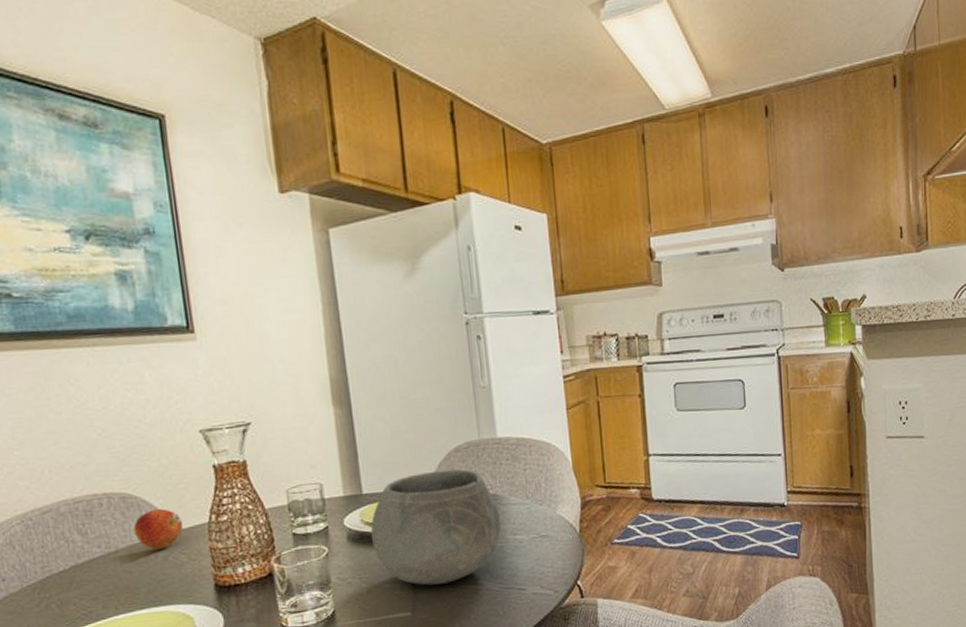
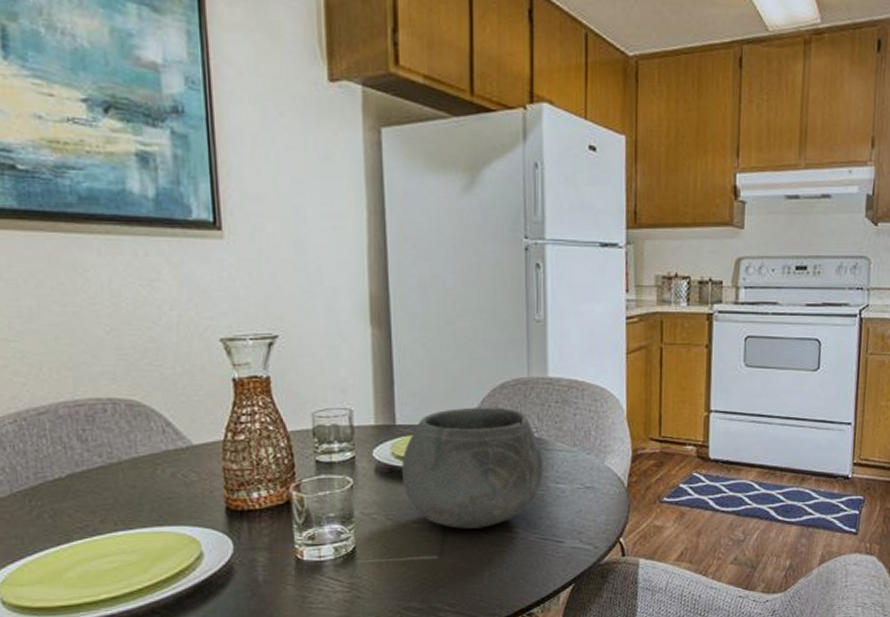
fruit: present [133,508,183,550] -> none [139,420,195,465]

